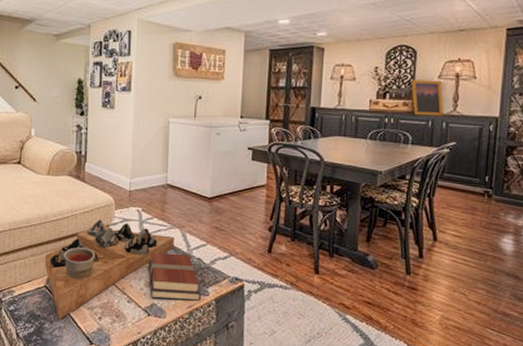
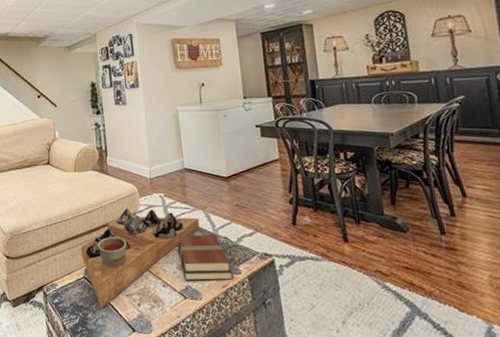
picture frame: present [411,79,444,117] -> none [405,38,445,75]

